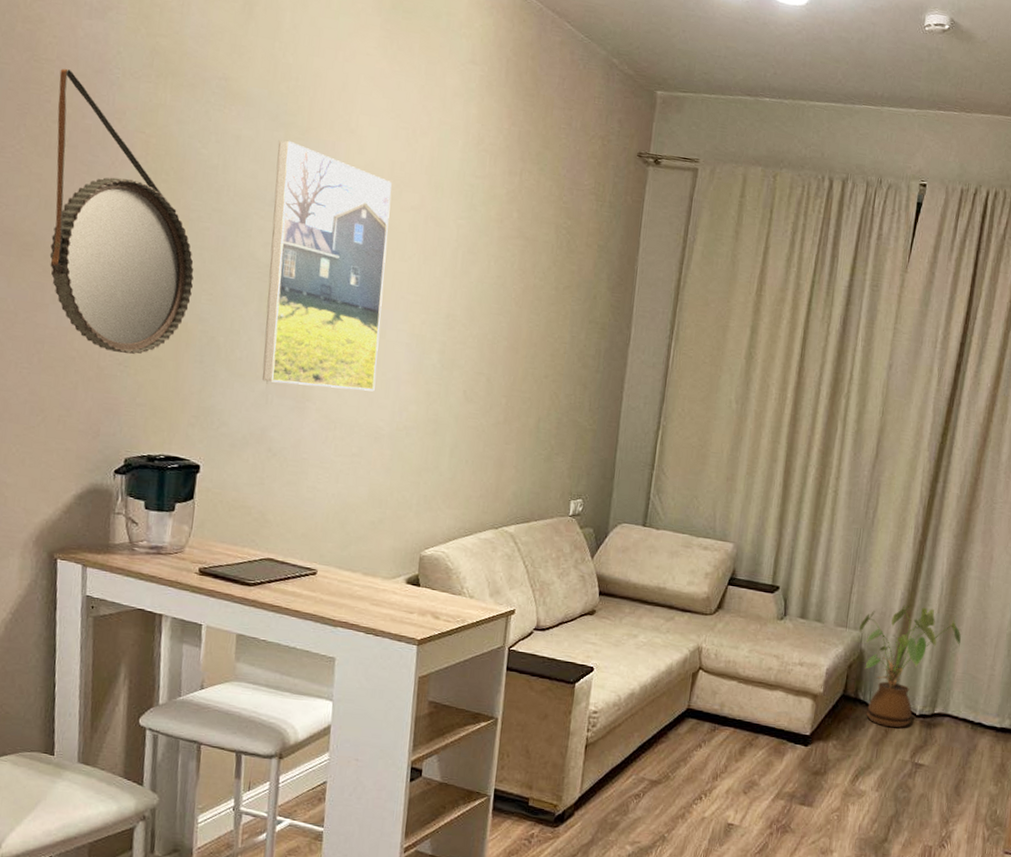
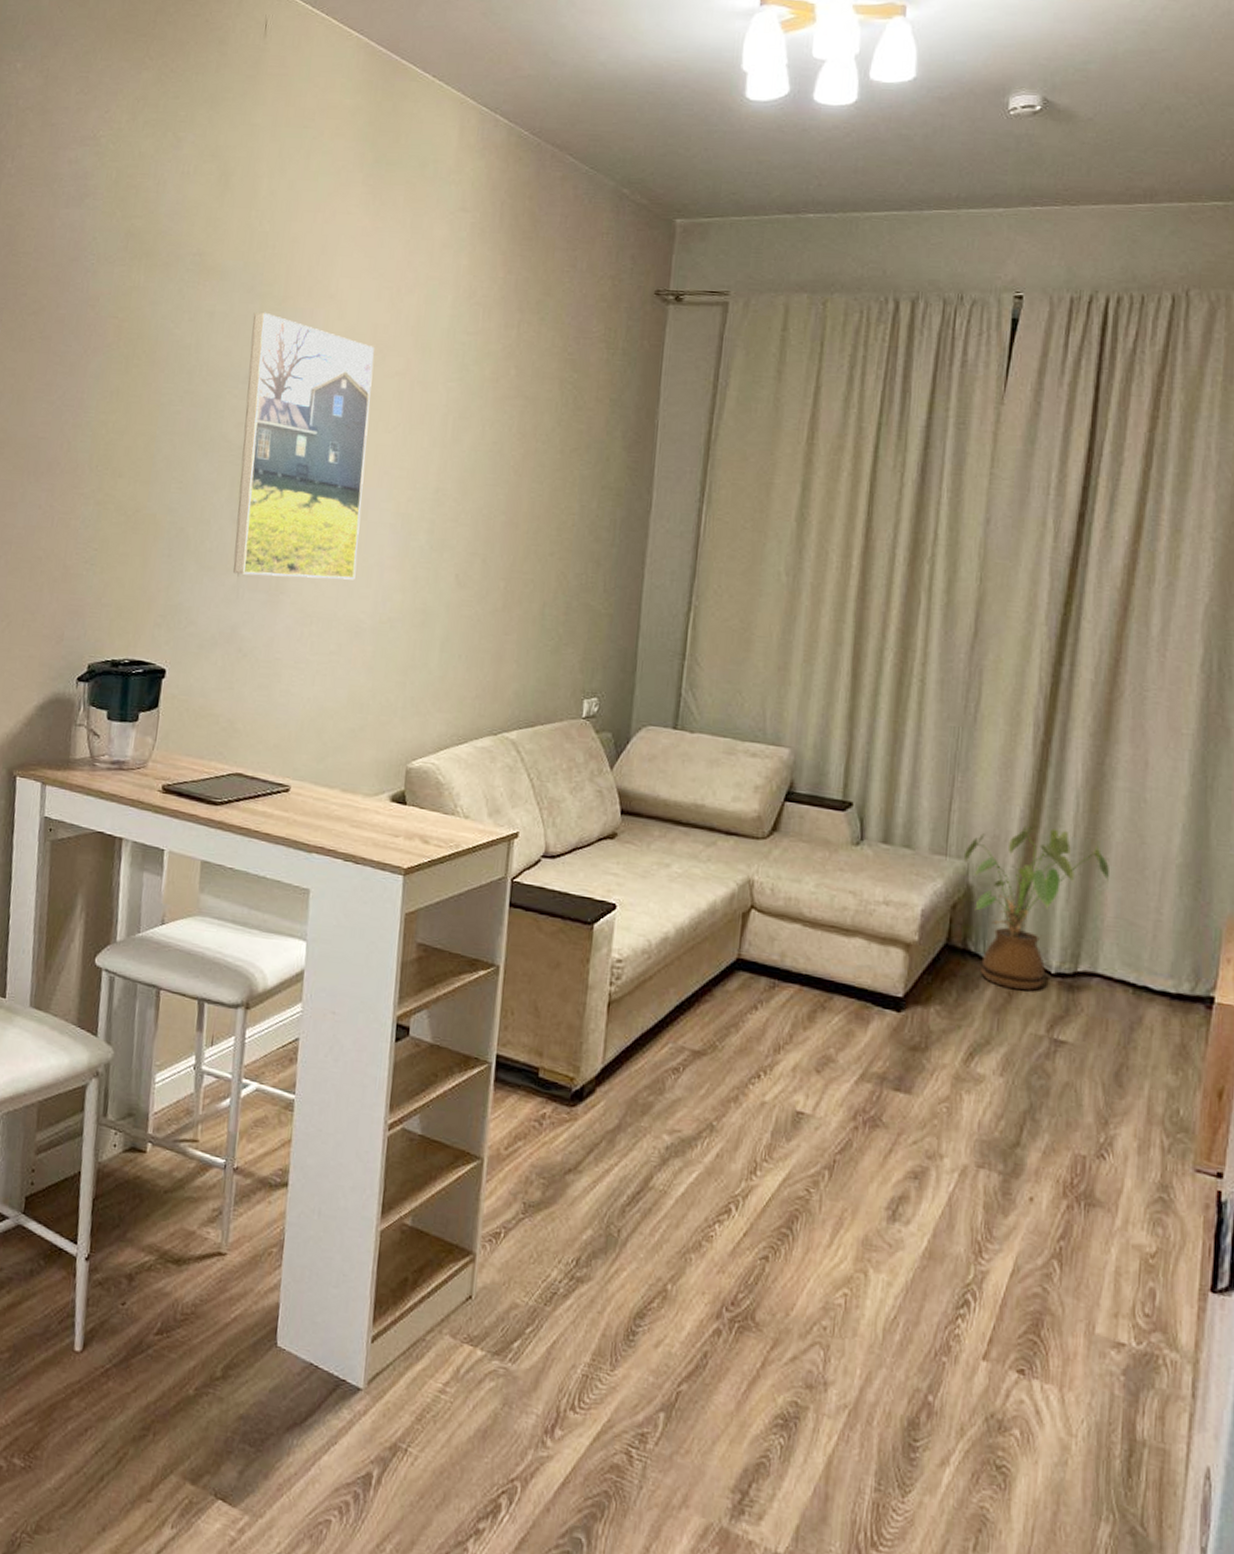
home mirror: present [49,68,194,354] -> none [20,259,164,551]

